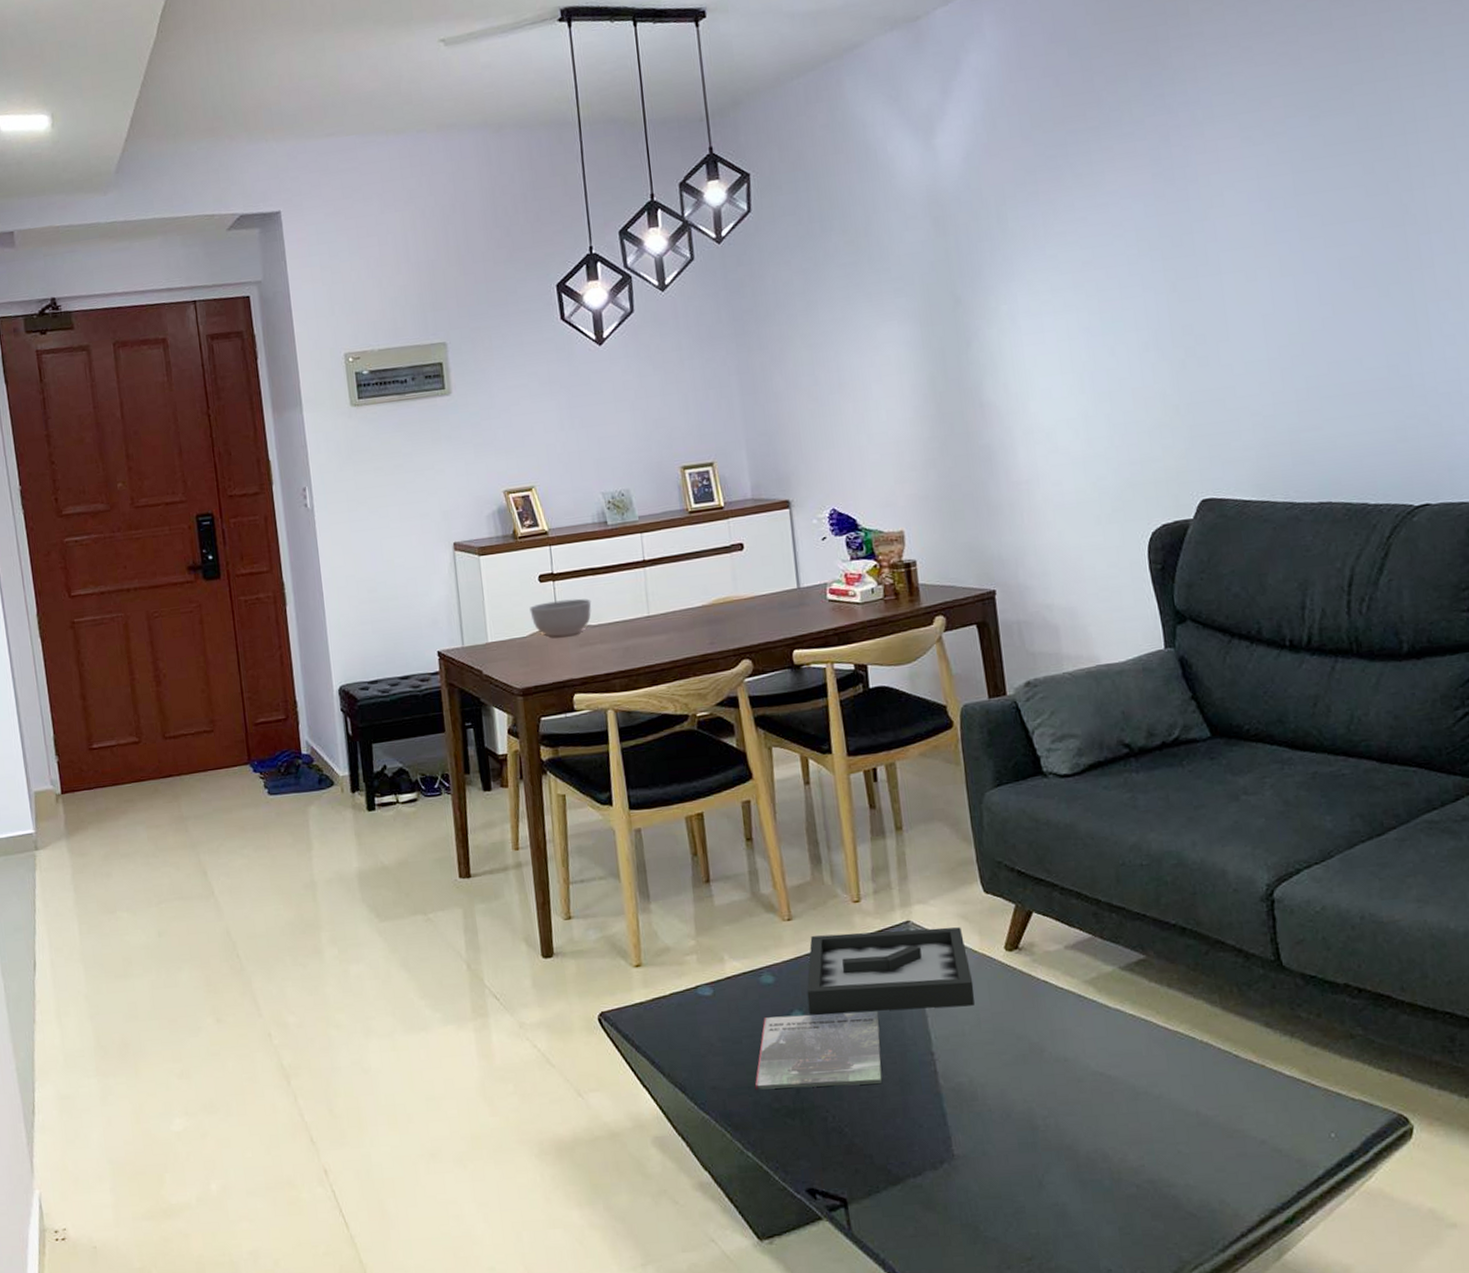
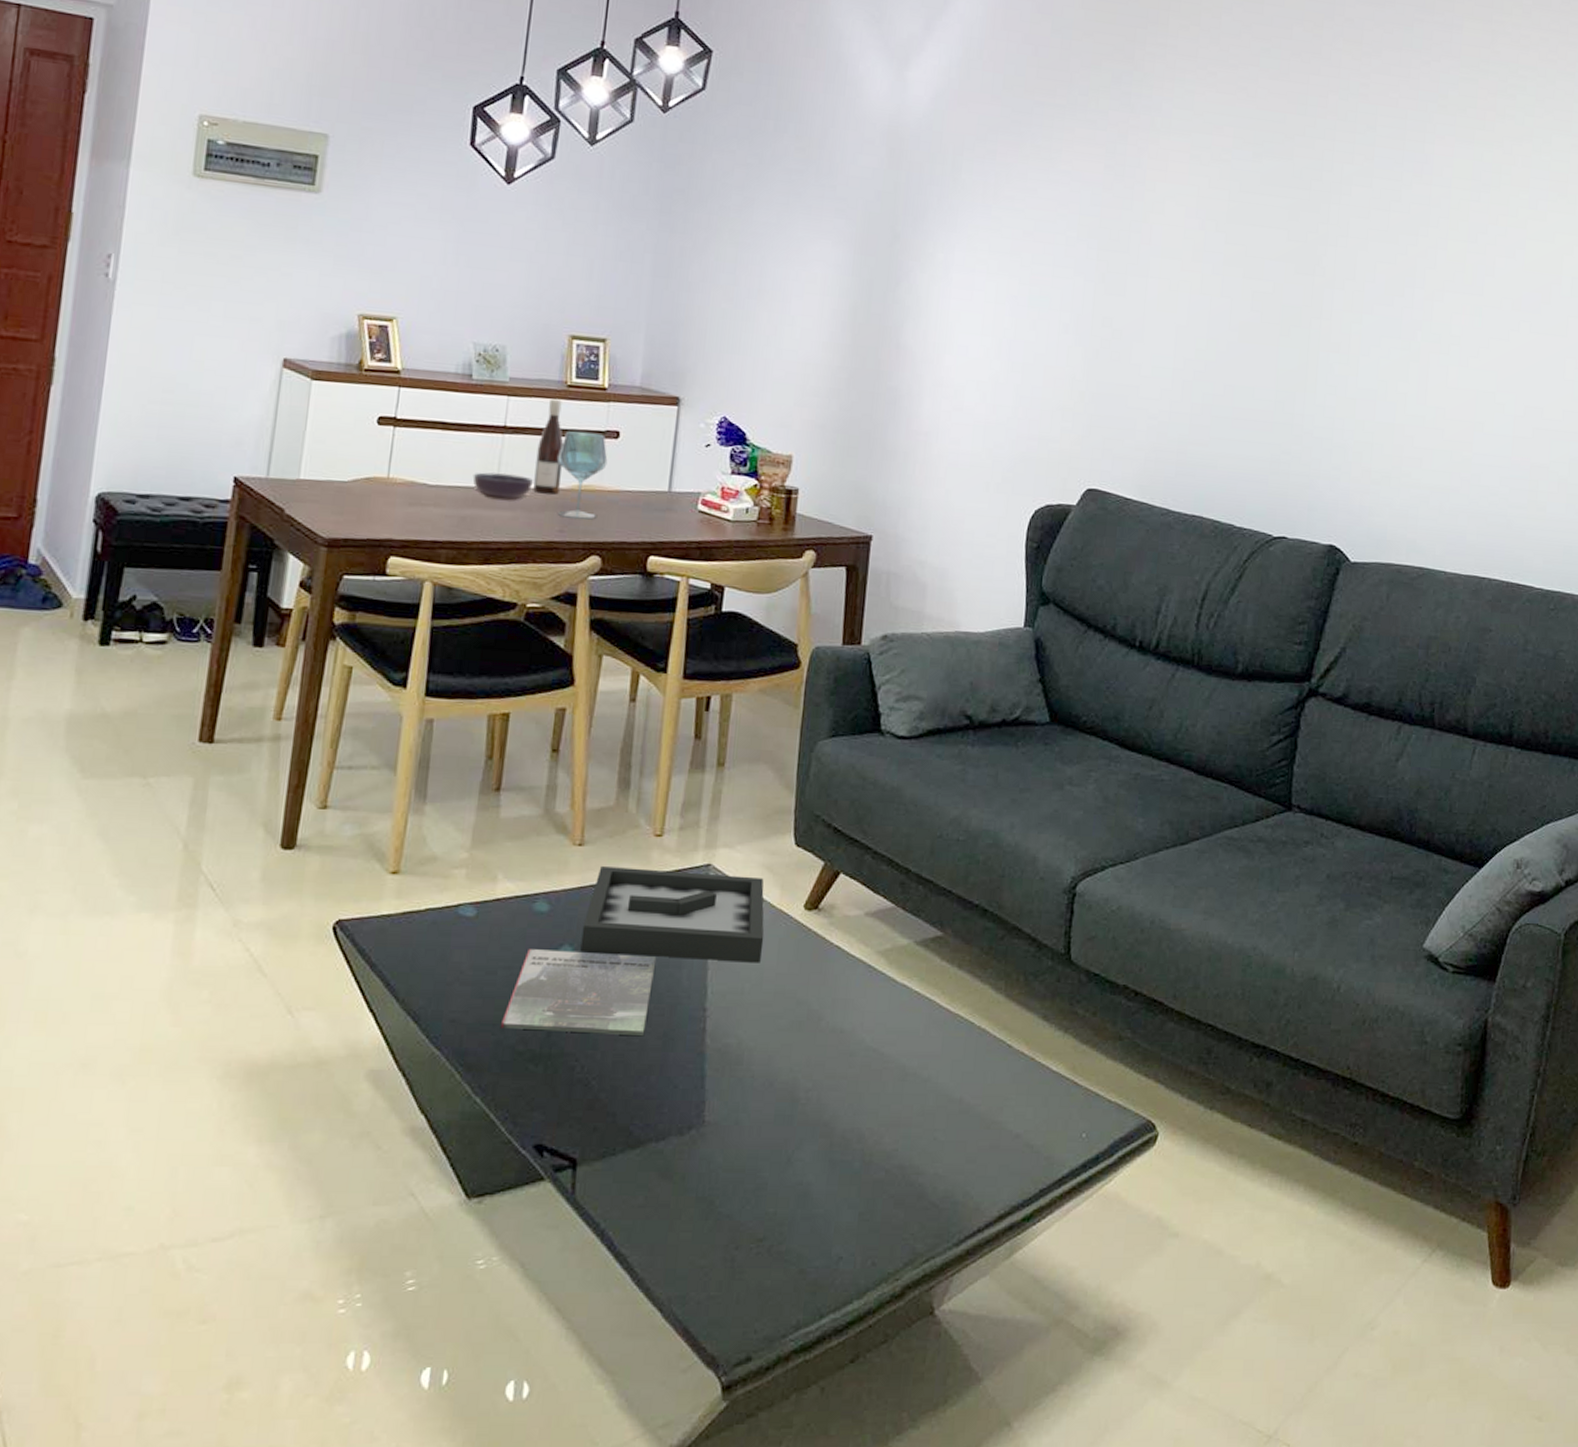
bowl: present [529,598,592,639] -> none [358,448,434,492]
bowl: none [626,601,679,628] -> present [472,472,534,501]
bottle: none [675,526,703,615] -> present [533,399,564,496]
wine glass: none [694,549,739,632] -> present [558,431,608,521]

